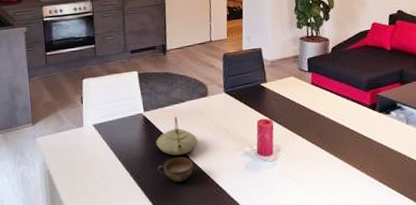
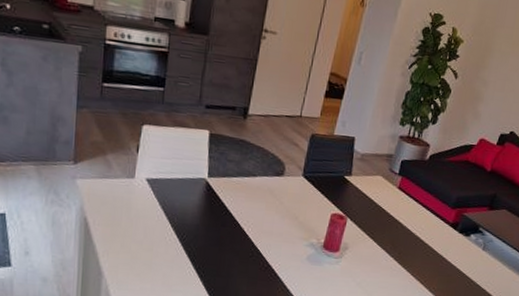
teapot: present [156,116,199,156] -> none [215,190,263,233]
cup: present [157,156,194,182] -> none [211,232,252,259]

